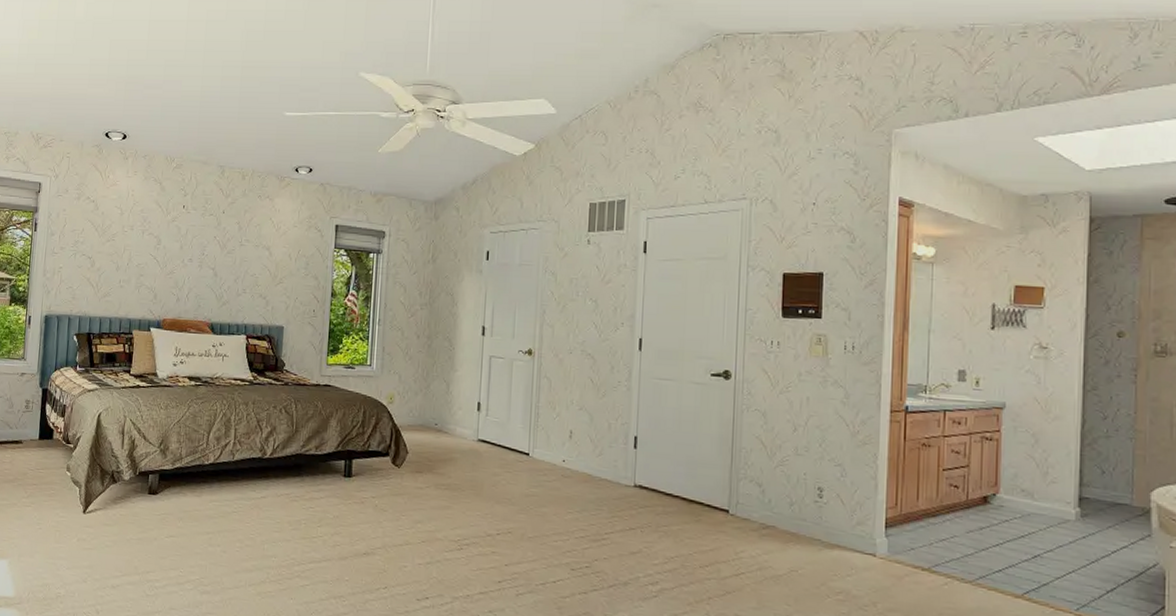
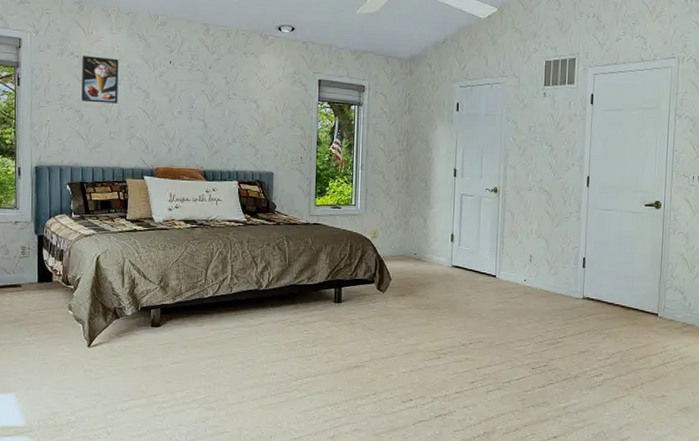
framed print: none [94,199,133,250] -> present [82,55,119,104]

